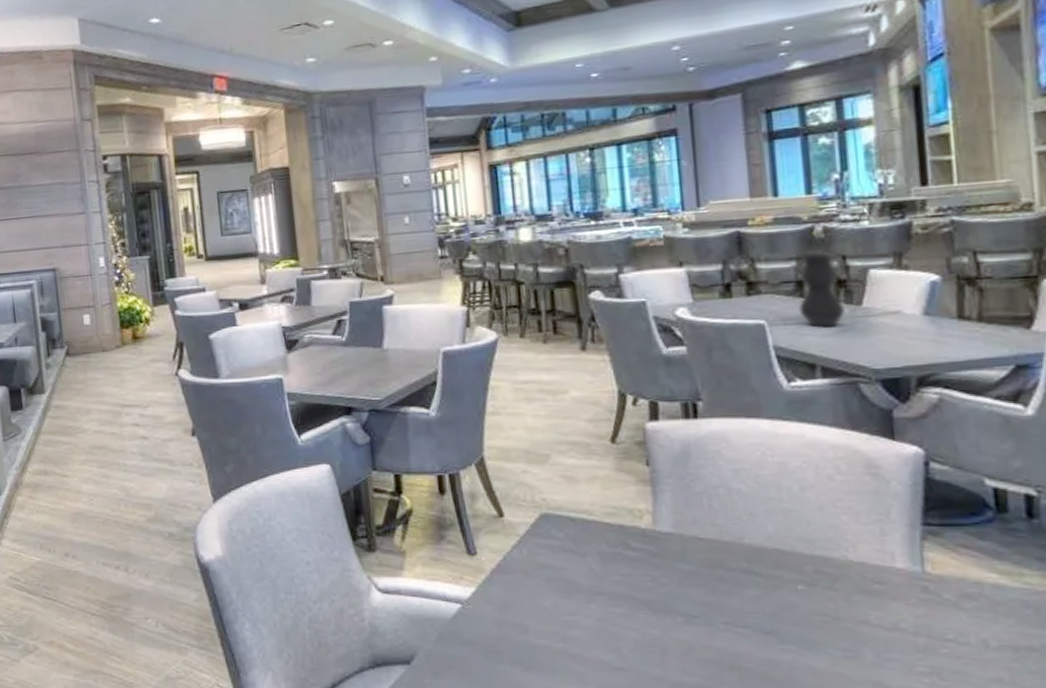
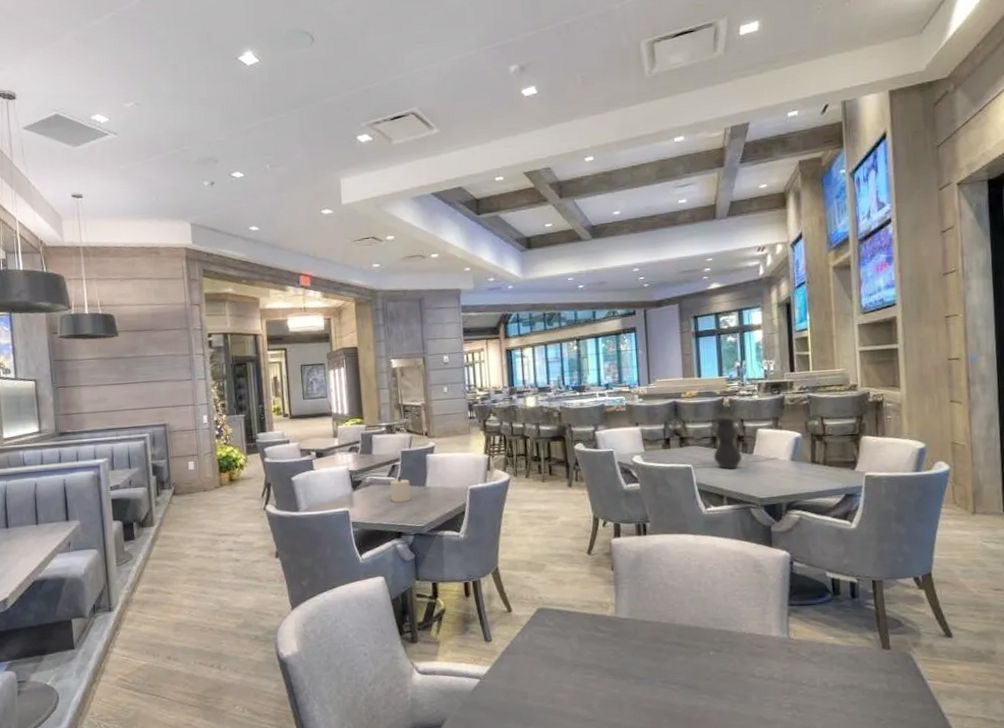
candle: none [336,334,364,369] -> present [390,476,411,503]

